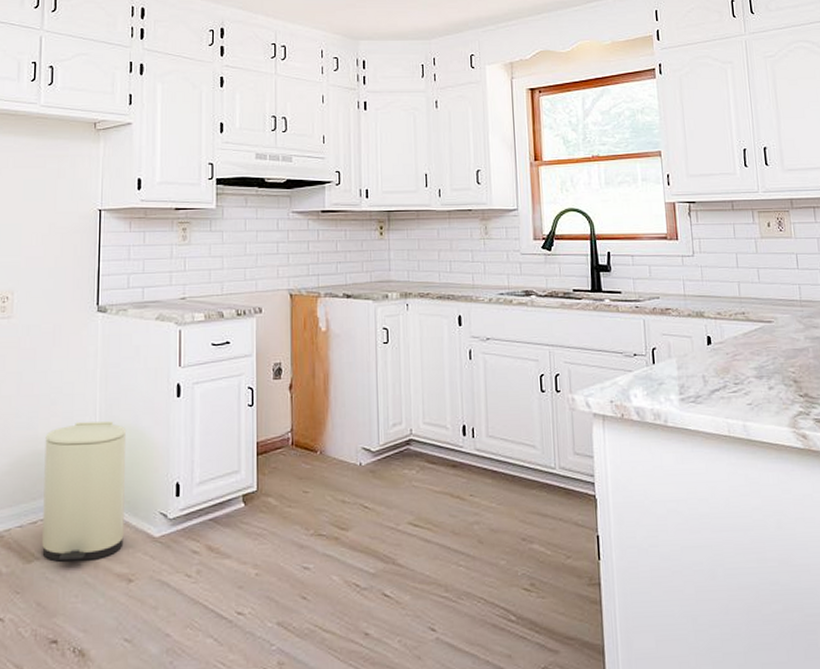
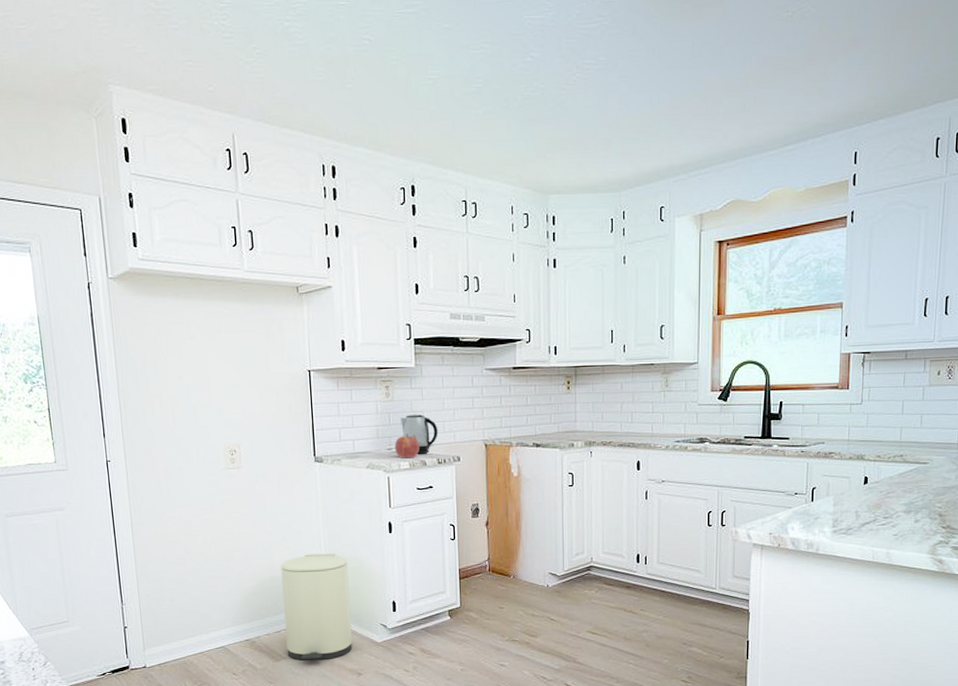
fruit: none [189,281,217,309] -> present [394,434,420,459]
kettle: none [197,258,239,305] -> present [400,413,439,454]

